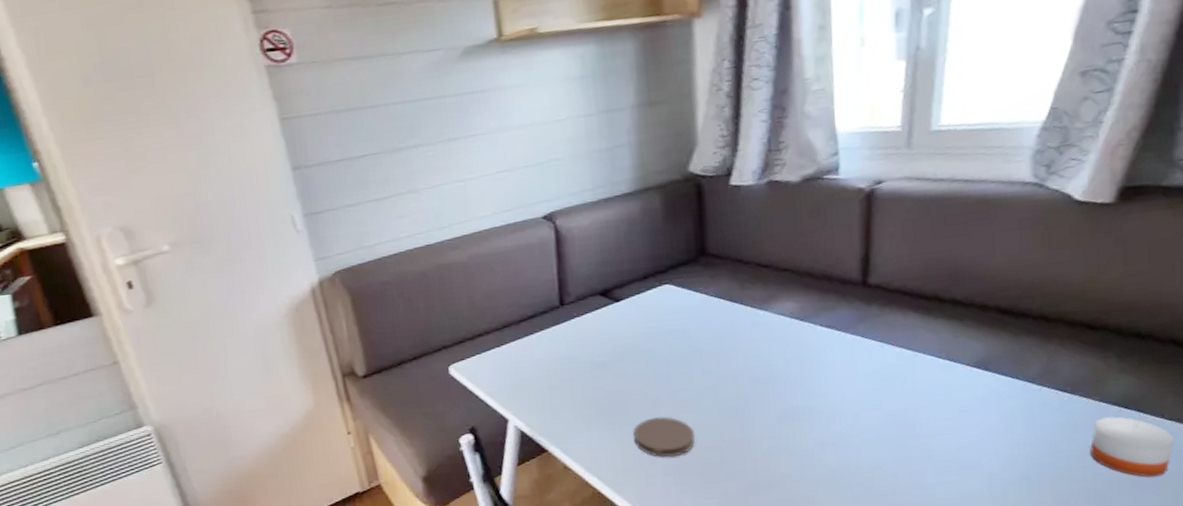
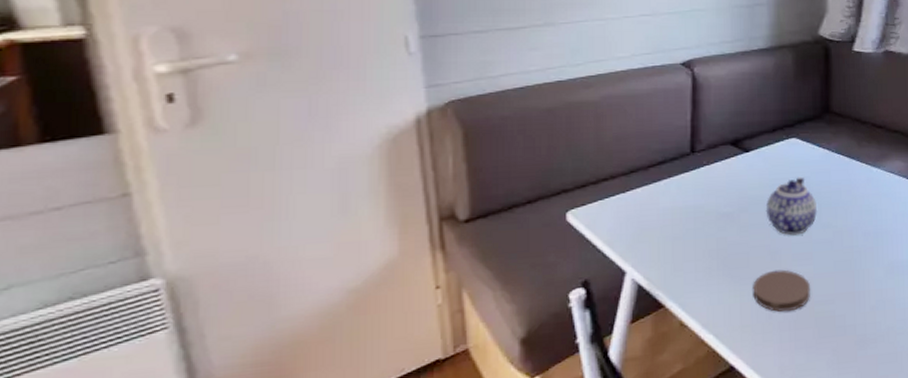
teapot: none [641,324,699,383] -> present [765,176,818,236]

